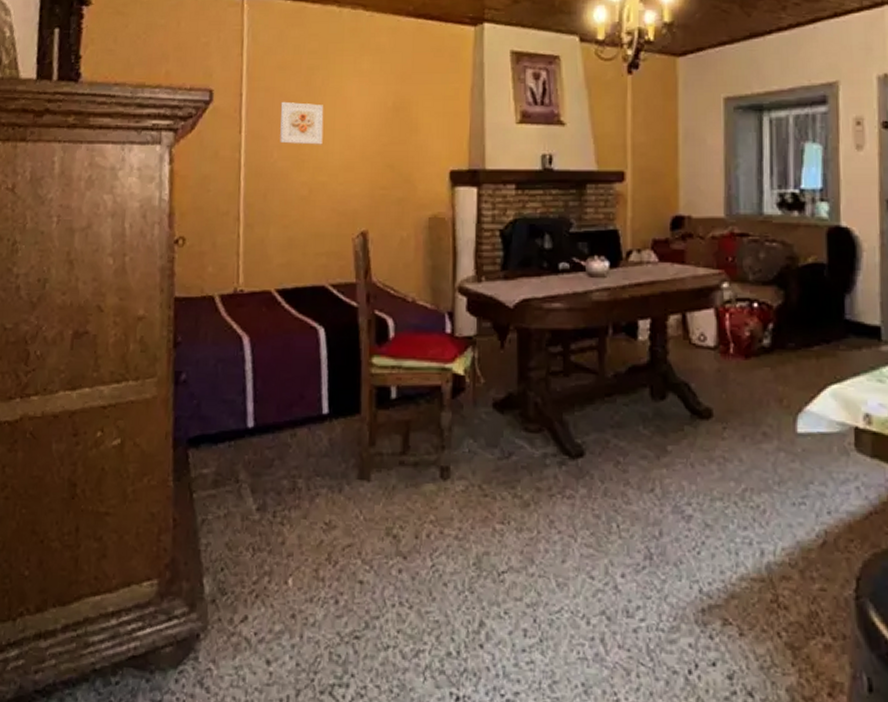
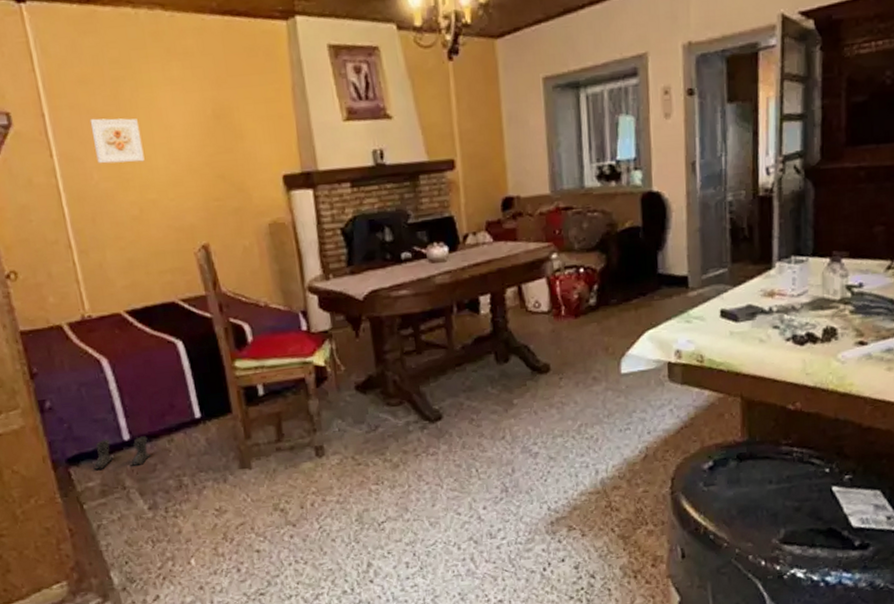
boots: none [212,424,271,458] -> present [93,436,152,471]

